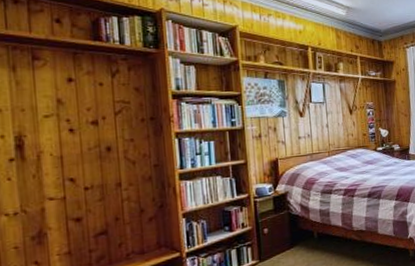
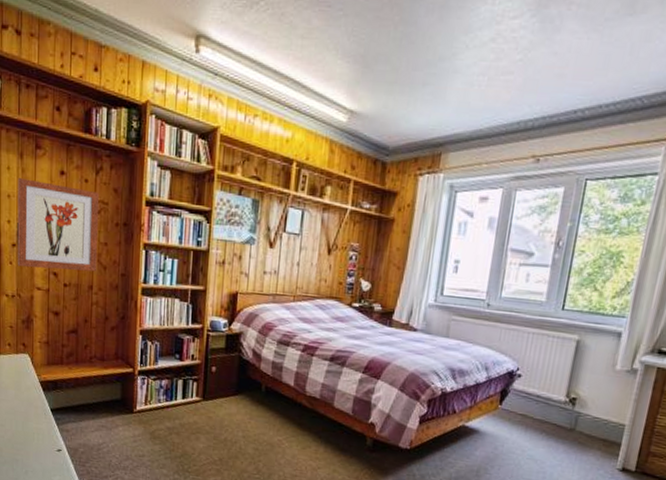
wall art: none [11,90,125,181] -> present [17,178,99,272]

